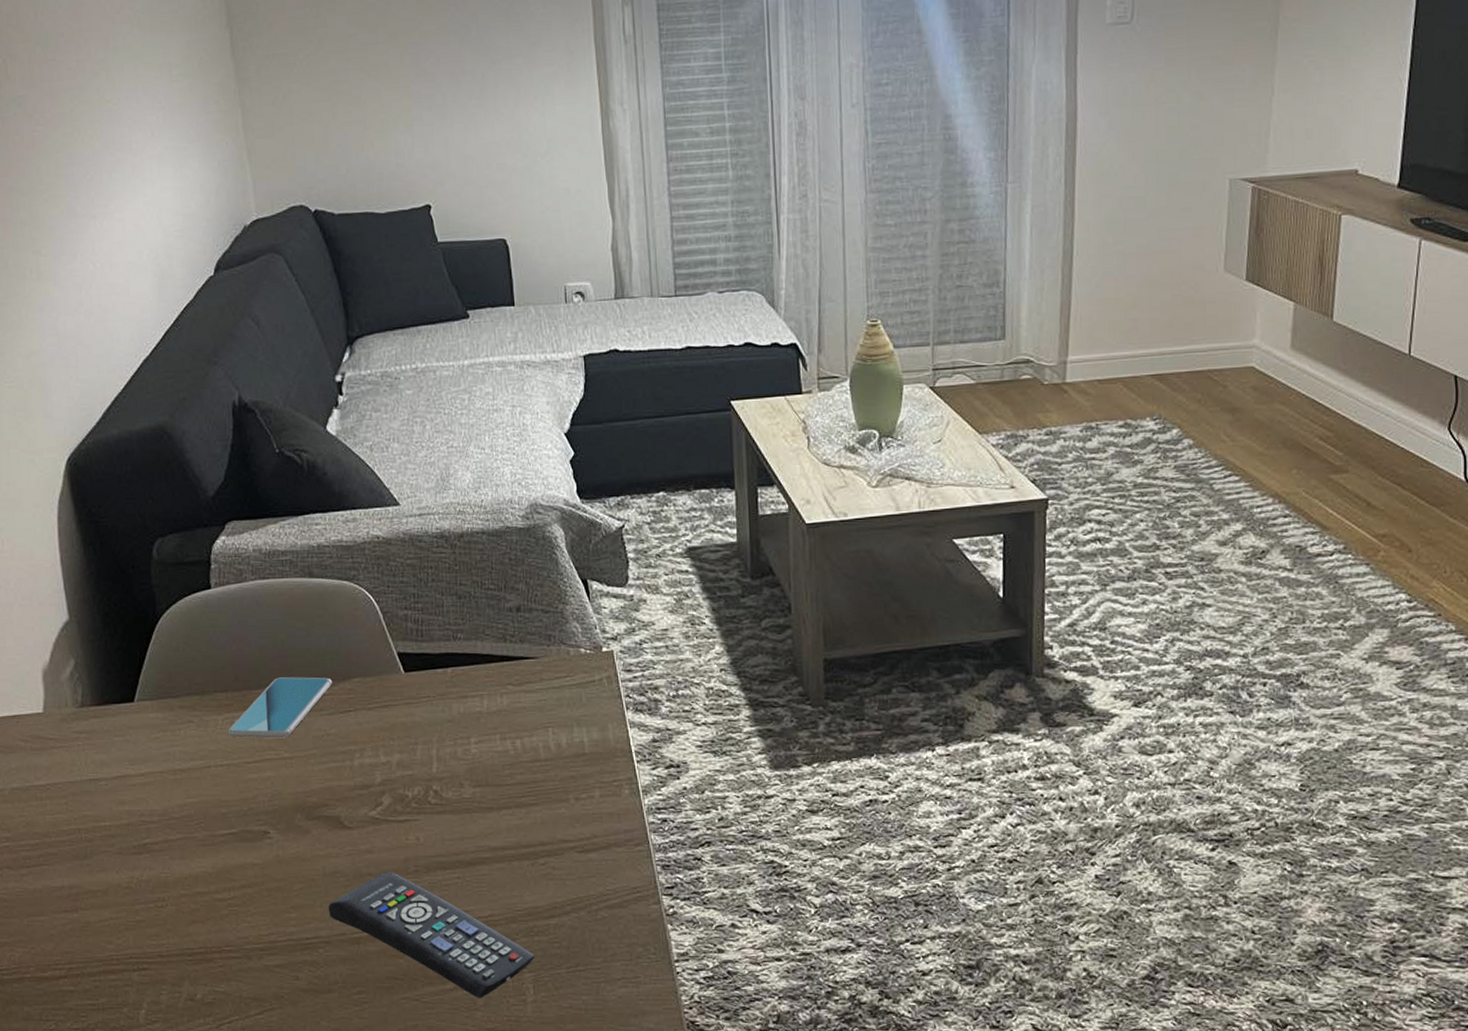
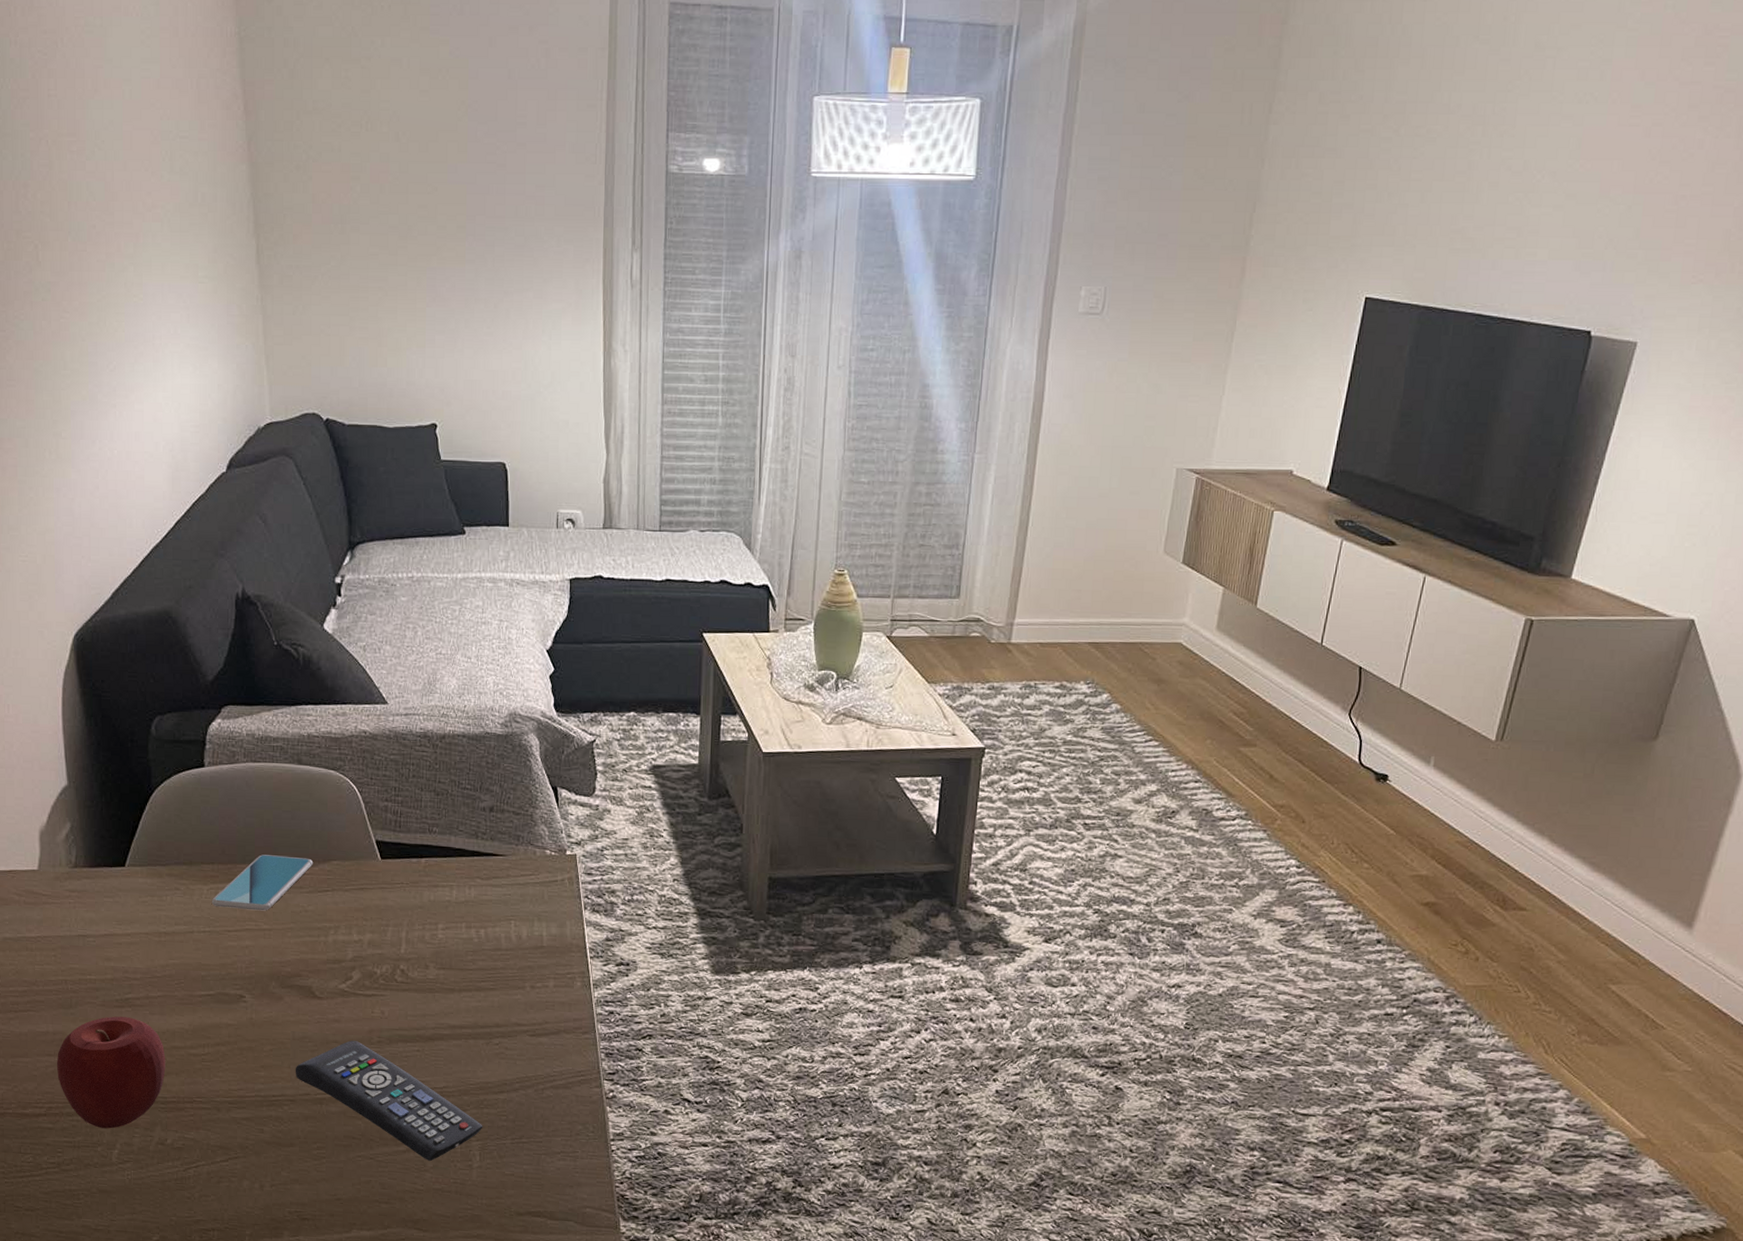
apple: none [74,864,191,987] -> present [56,1016,166,1129]

